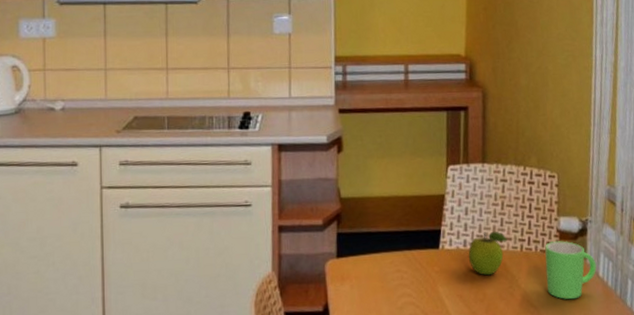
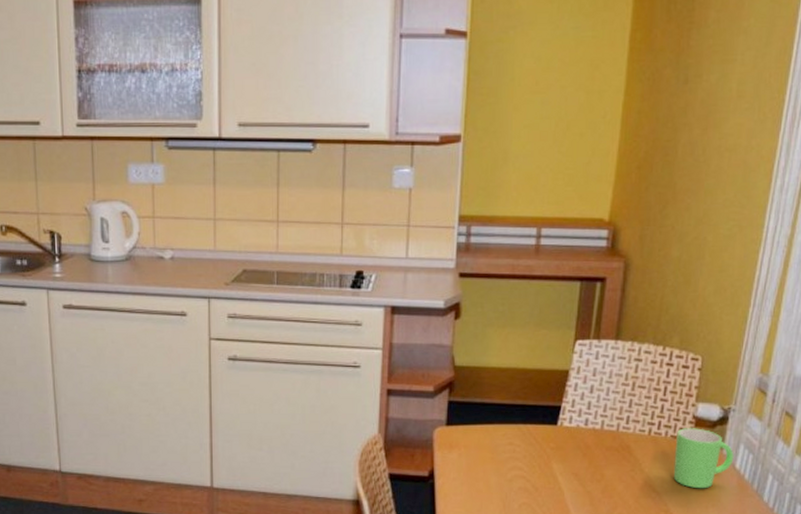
fruit: present [468,231,507,276] -> none [588,412,634,457]

